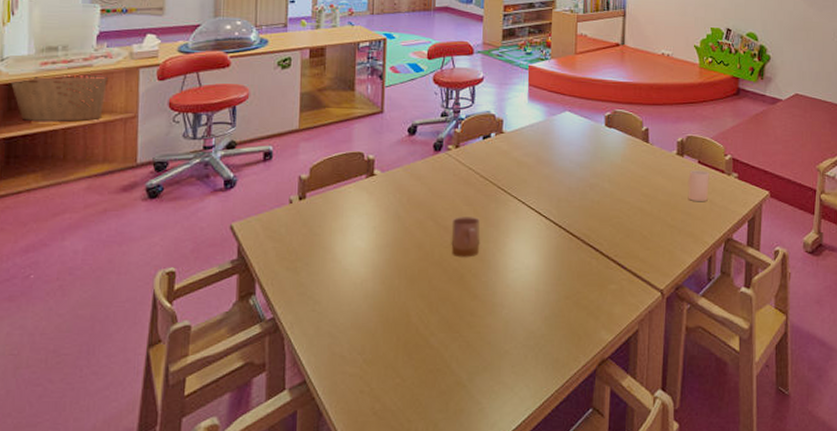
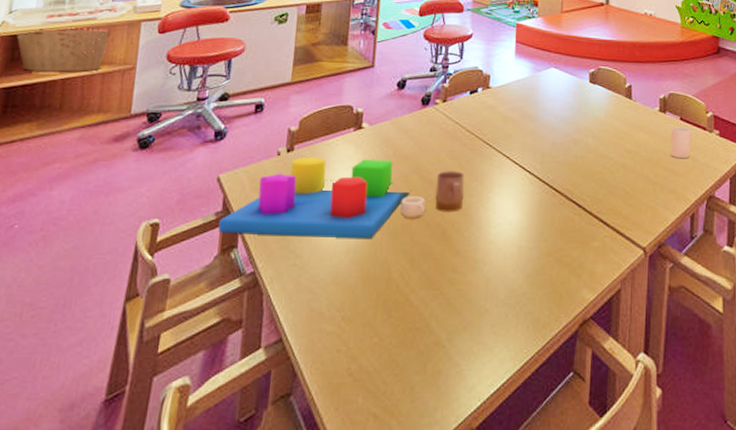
toy blocks: none [235,204,426,284] -> present [218,156,410,238]
cup: none [417,241,442,266] -> present [400,195,425,220]

